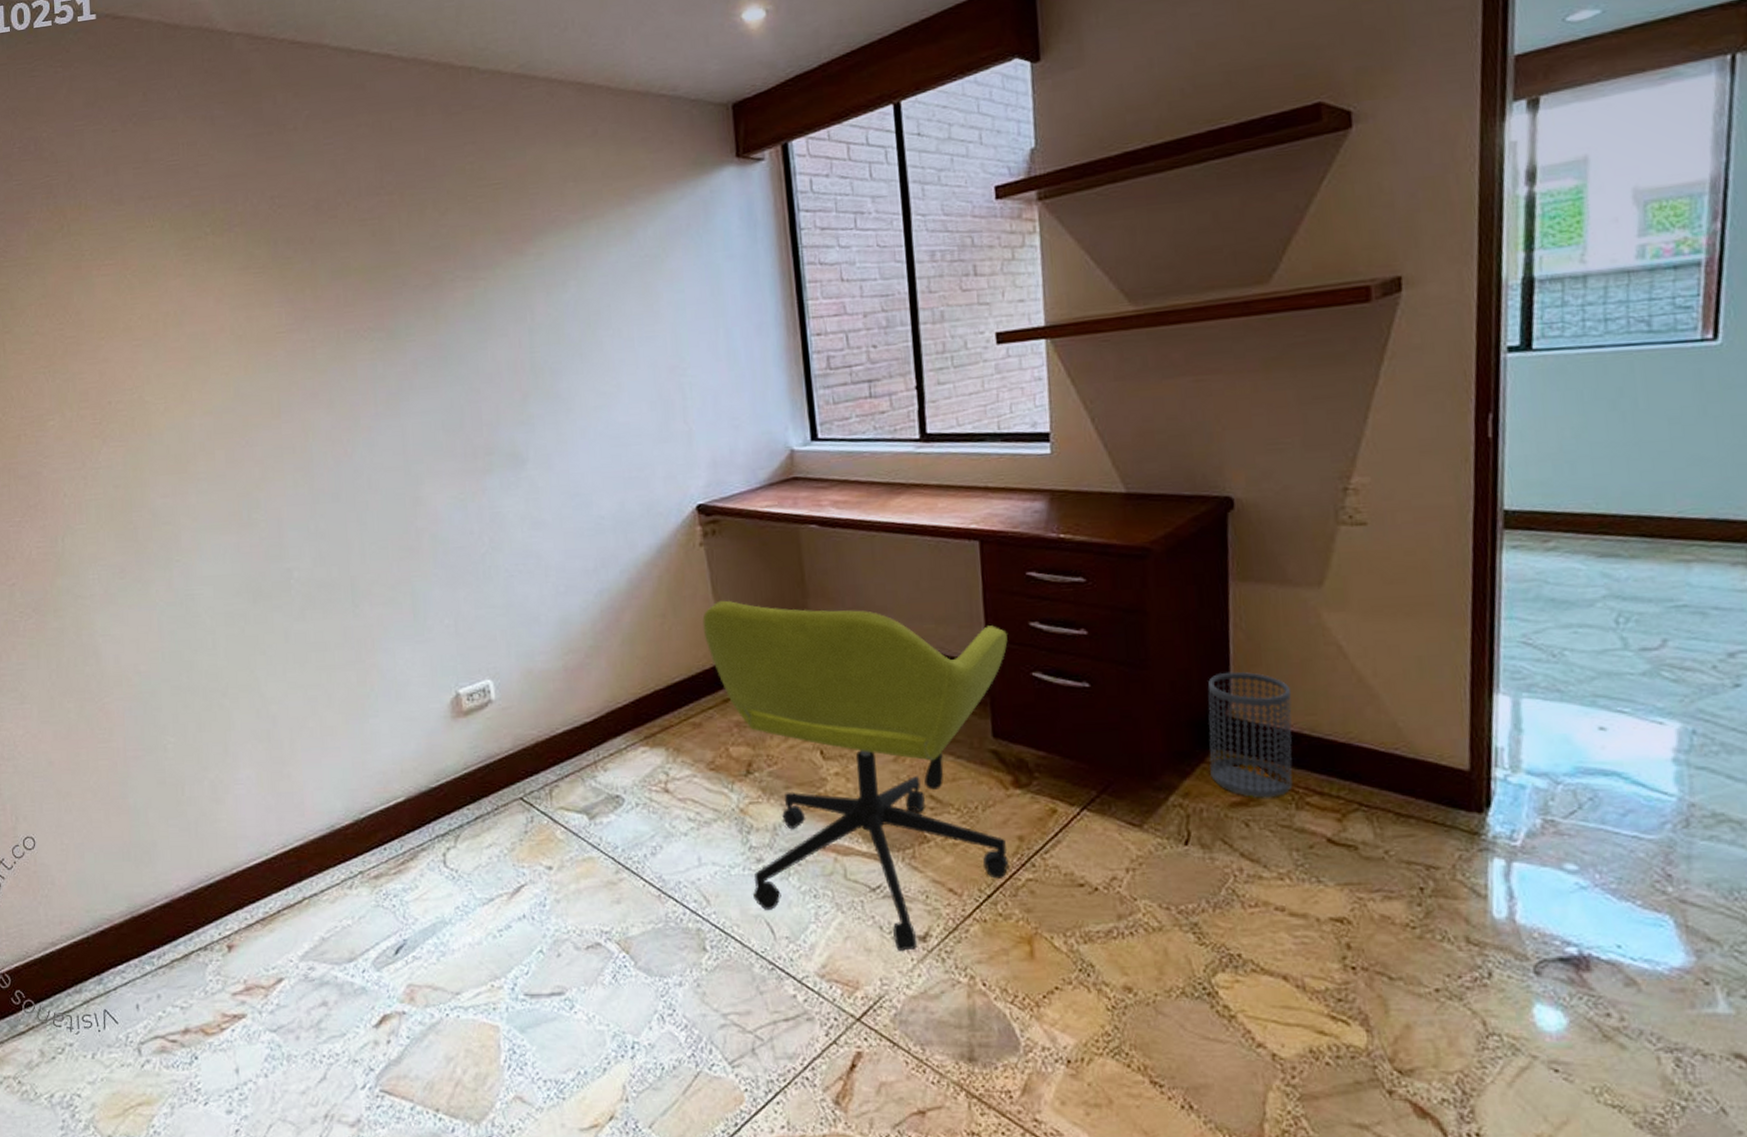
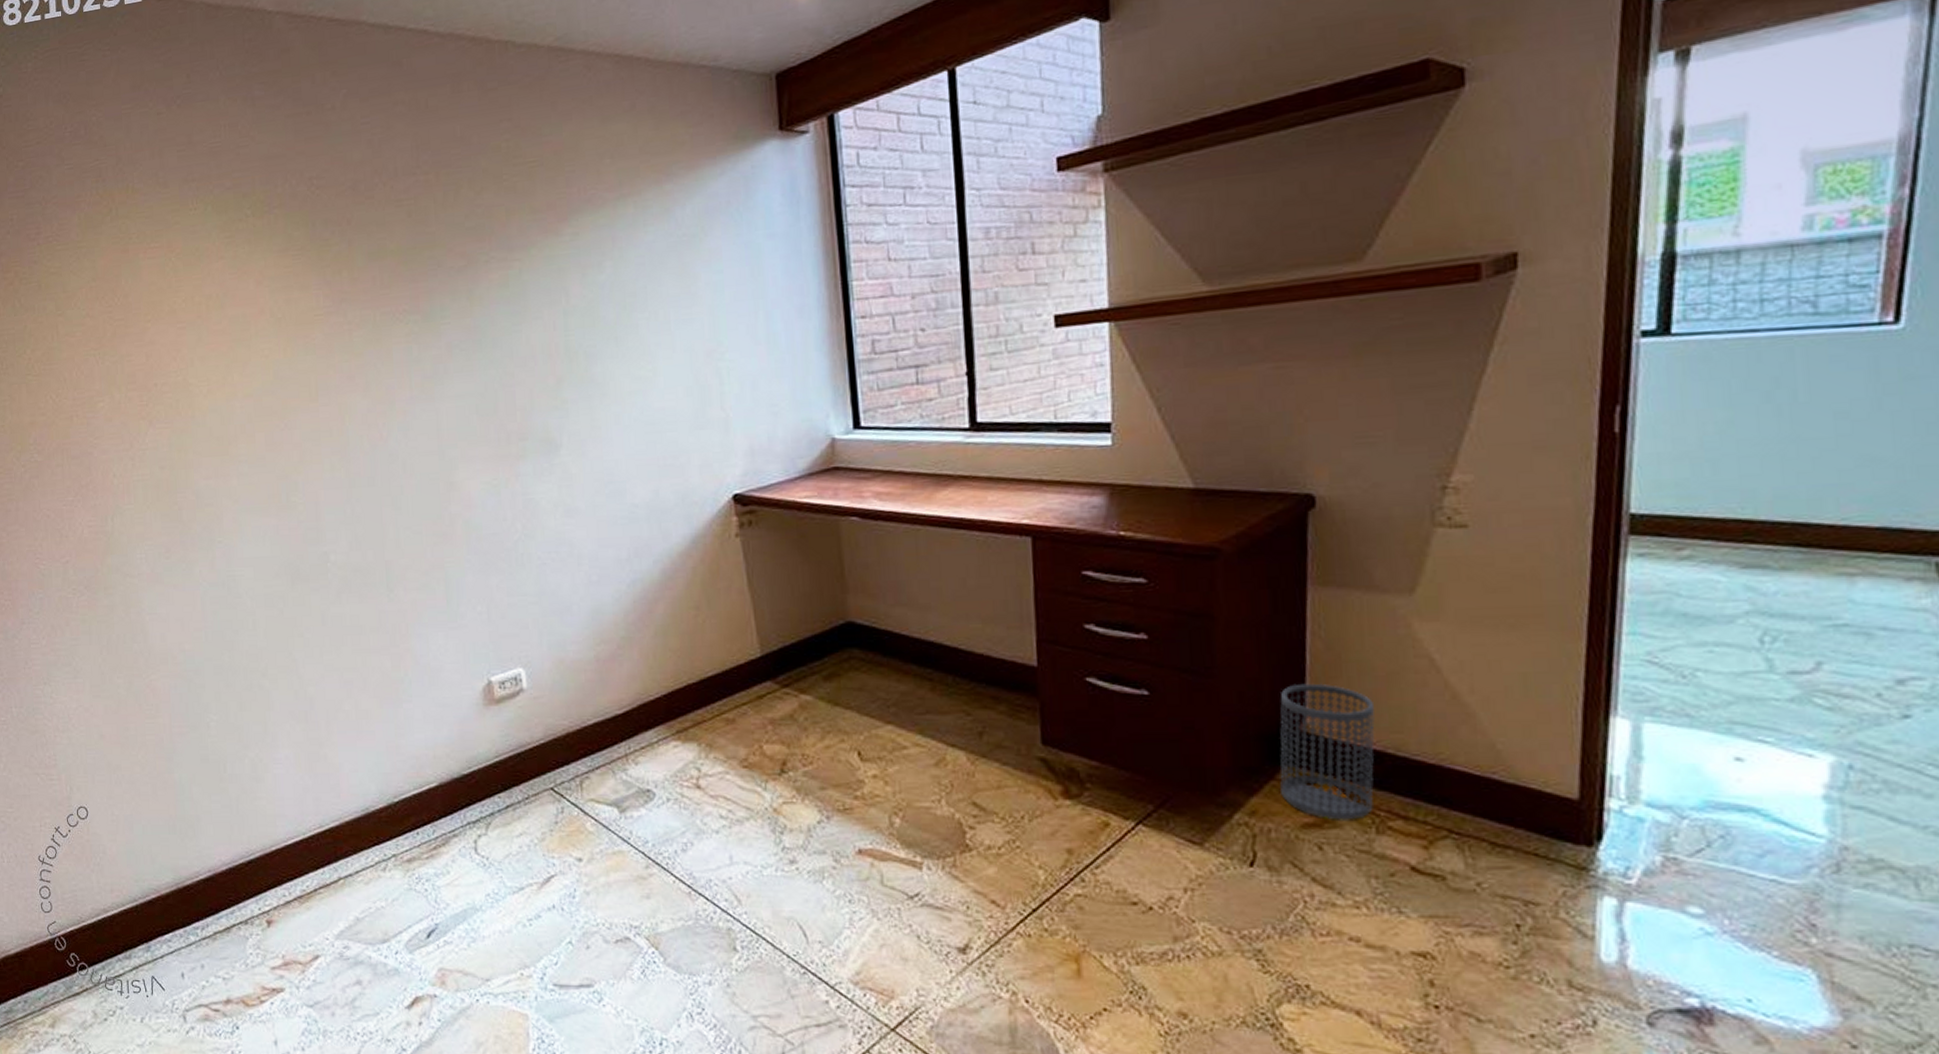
office chair: present [702,600,1009,951] -> none [737,593,1060,962]

